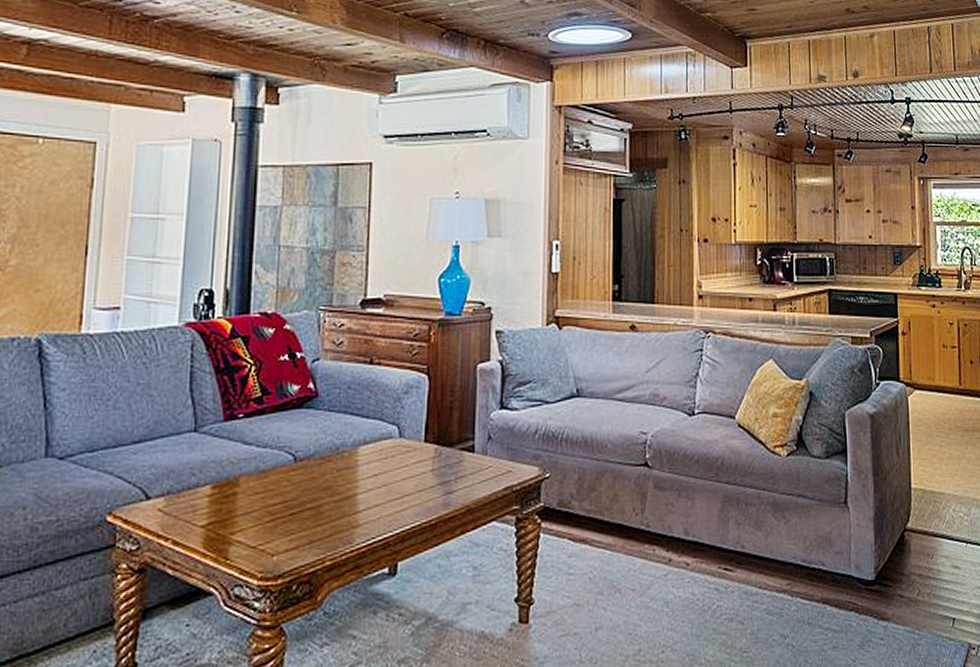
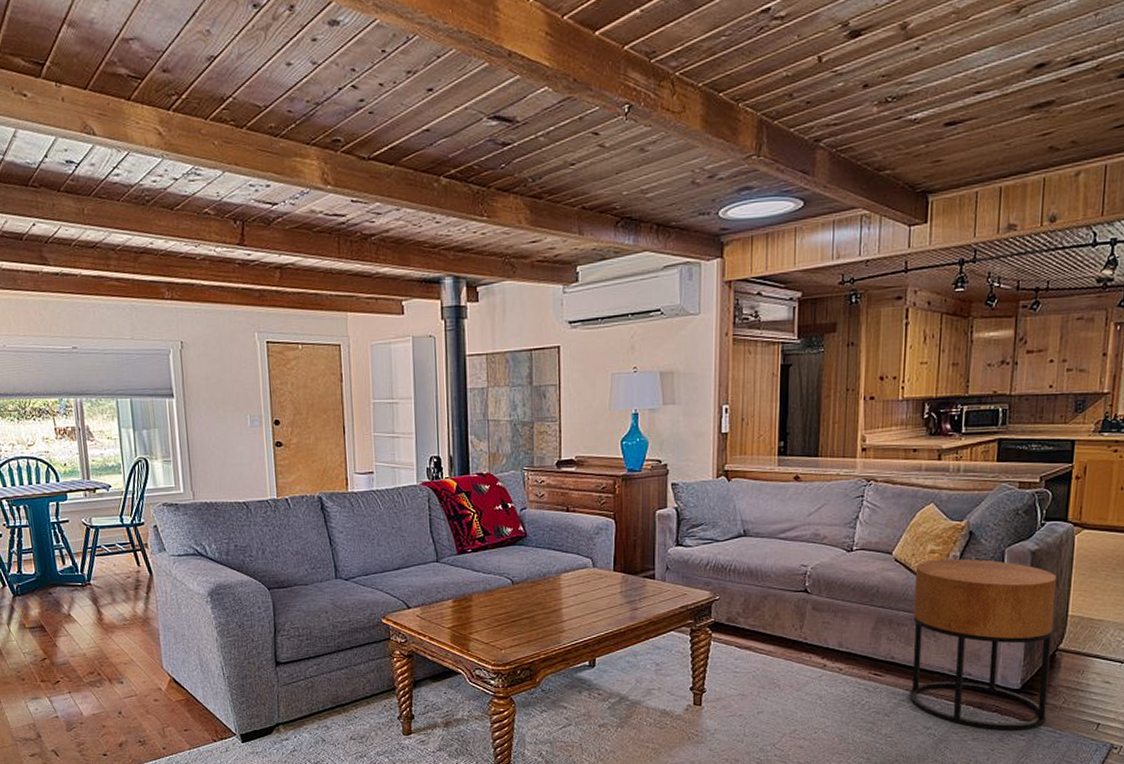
side table: none [759,423,904,635] -> present [909,558,1057,731]

